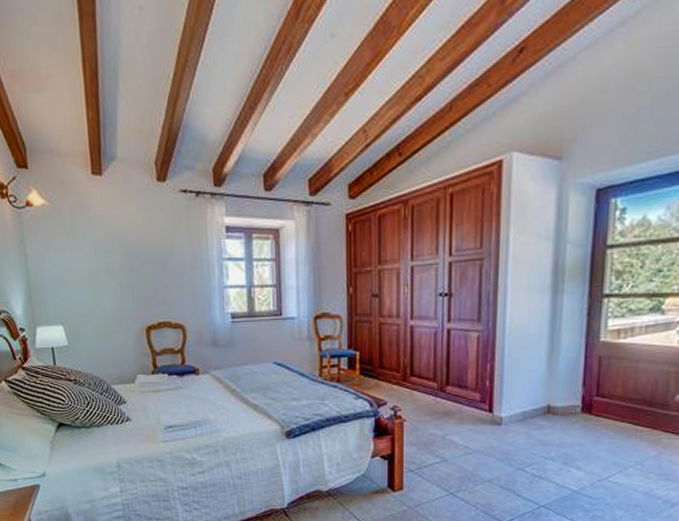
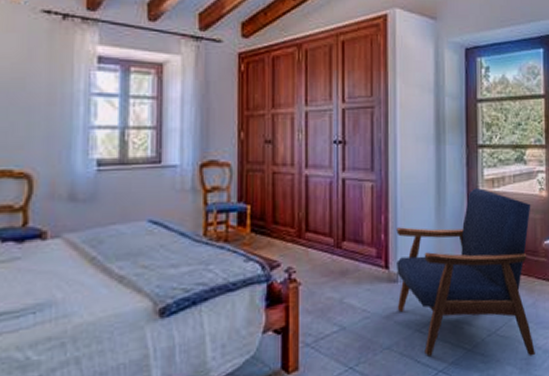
armchair: none [499,338,666,504] -> present [396,187,535,357]

